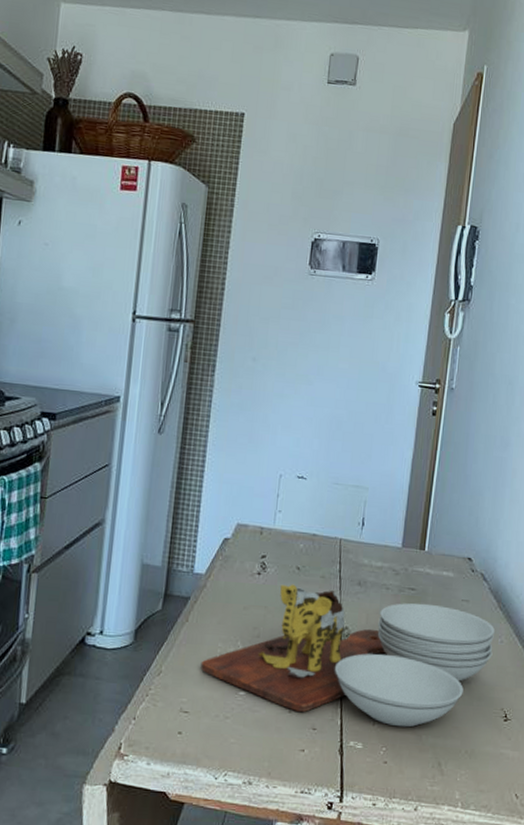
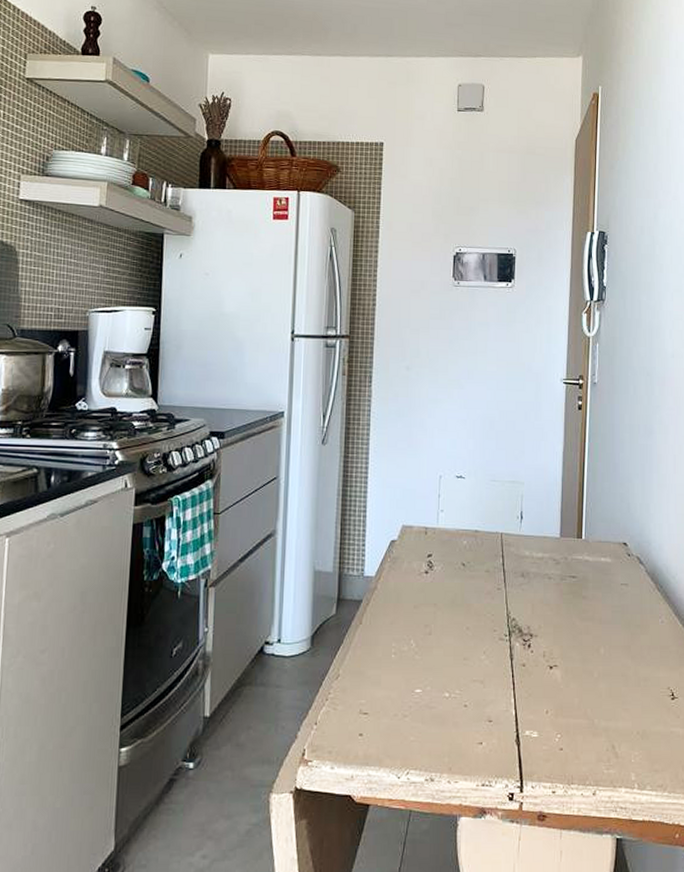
cutting board: present [200,584,495,728] -> none [376,580,655,713]

